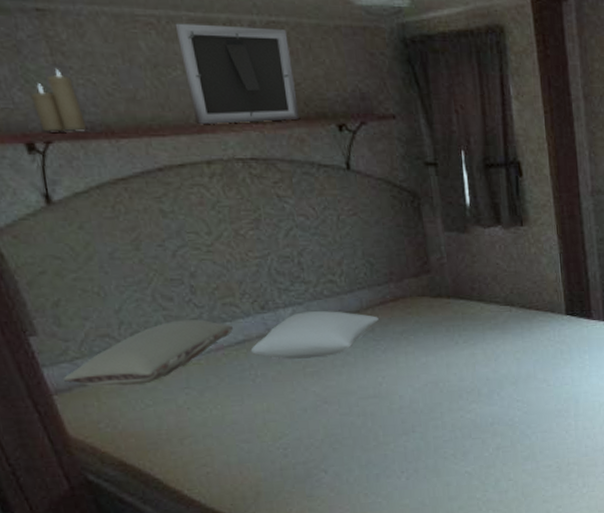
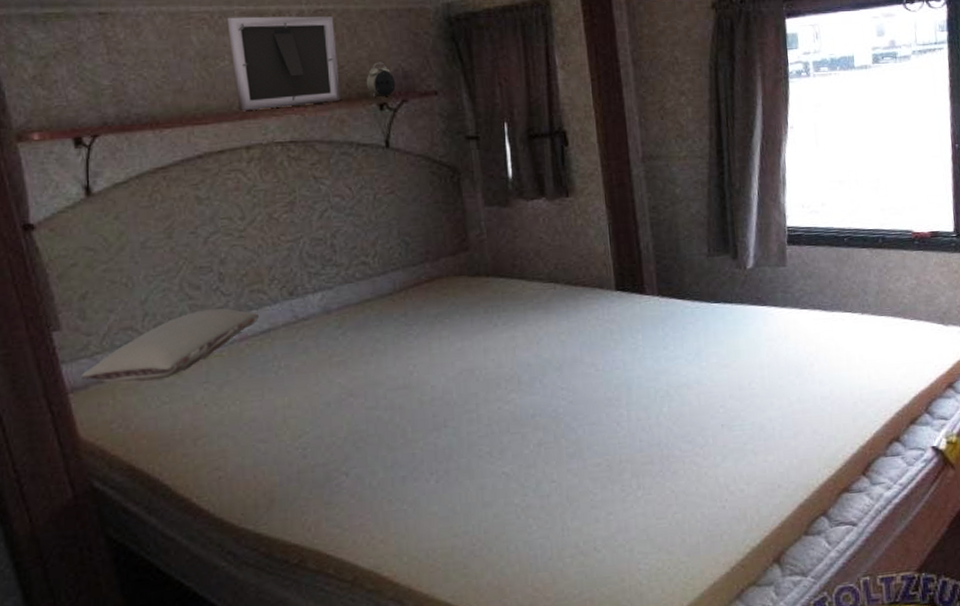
candle: present [30,68,87,132] -> none [83,66,134,126]
pillow: present [250,311,379,359] -> none [275,294,412,348]
alarm clock: none [323,81,354,117] -> present [366,62,396,97]

